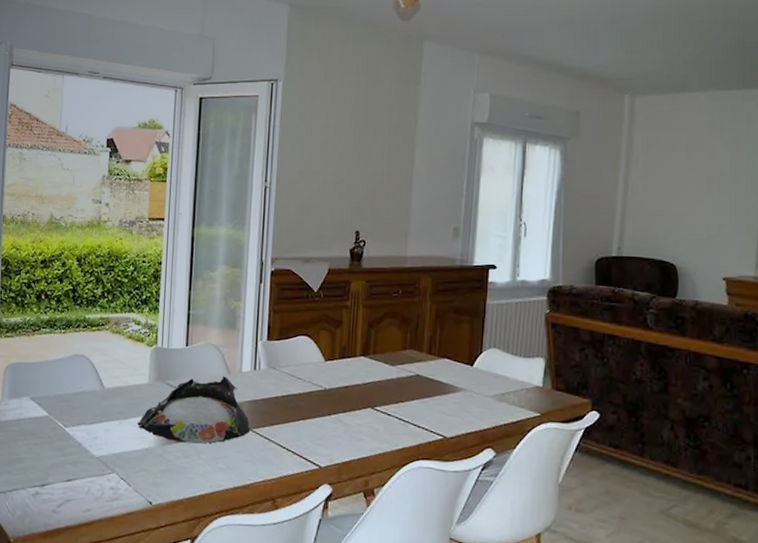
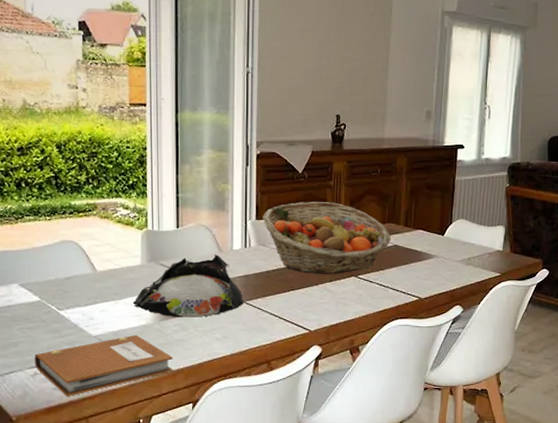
notebook: none [37,458,174,521] -> present [34,334,173,397]
fruit basket: none [274,322,412,404] -> present [263,201,391,274]

